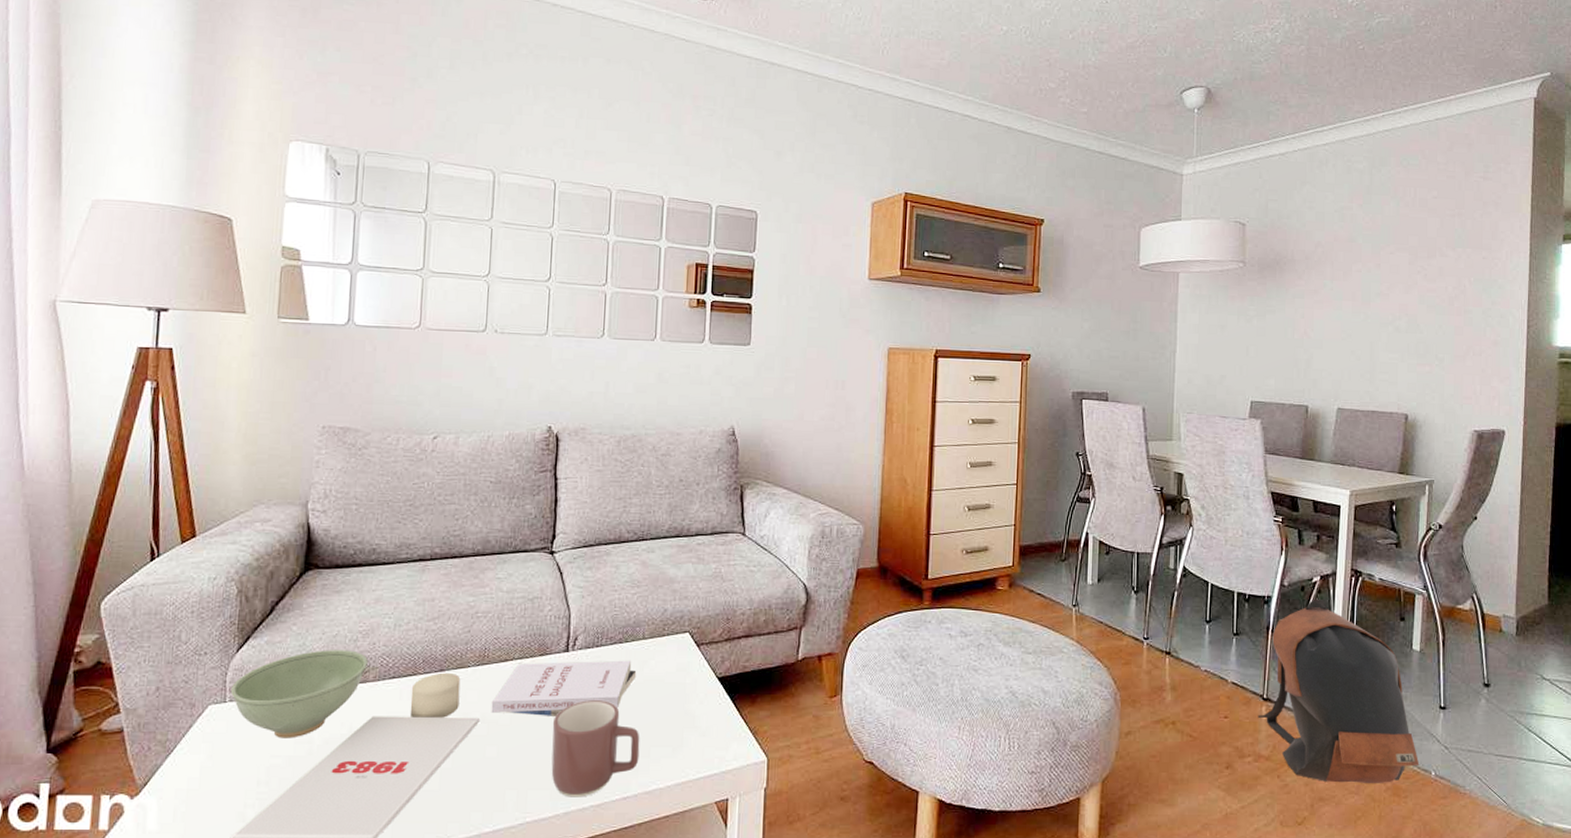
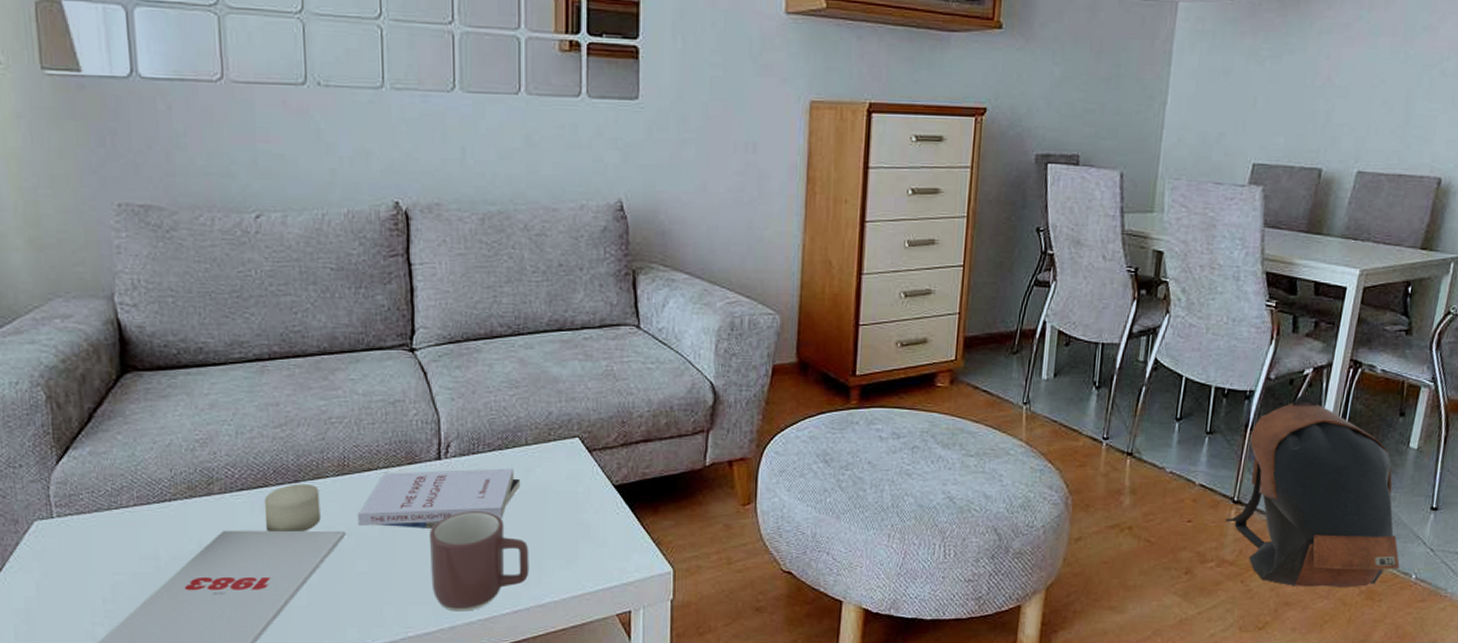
bowl: present [230,650,368,739] -> none [56,460,210,555]

